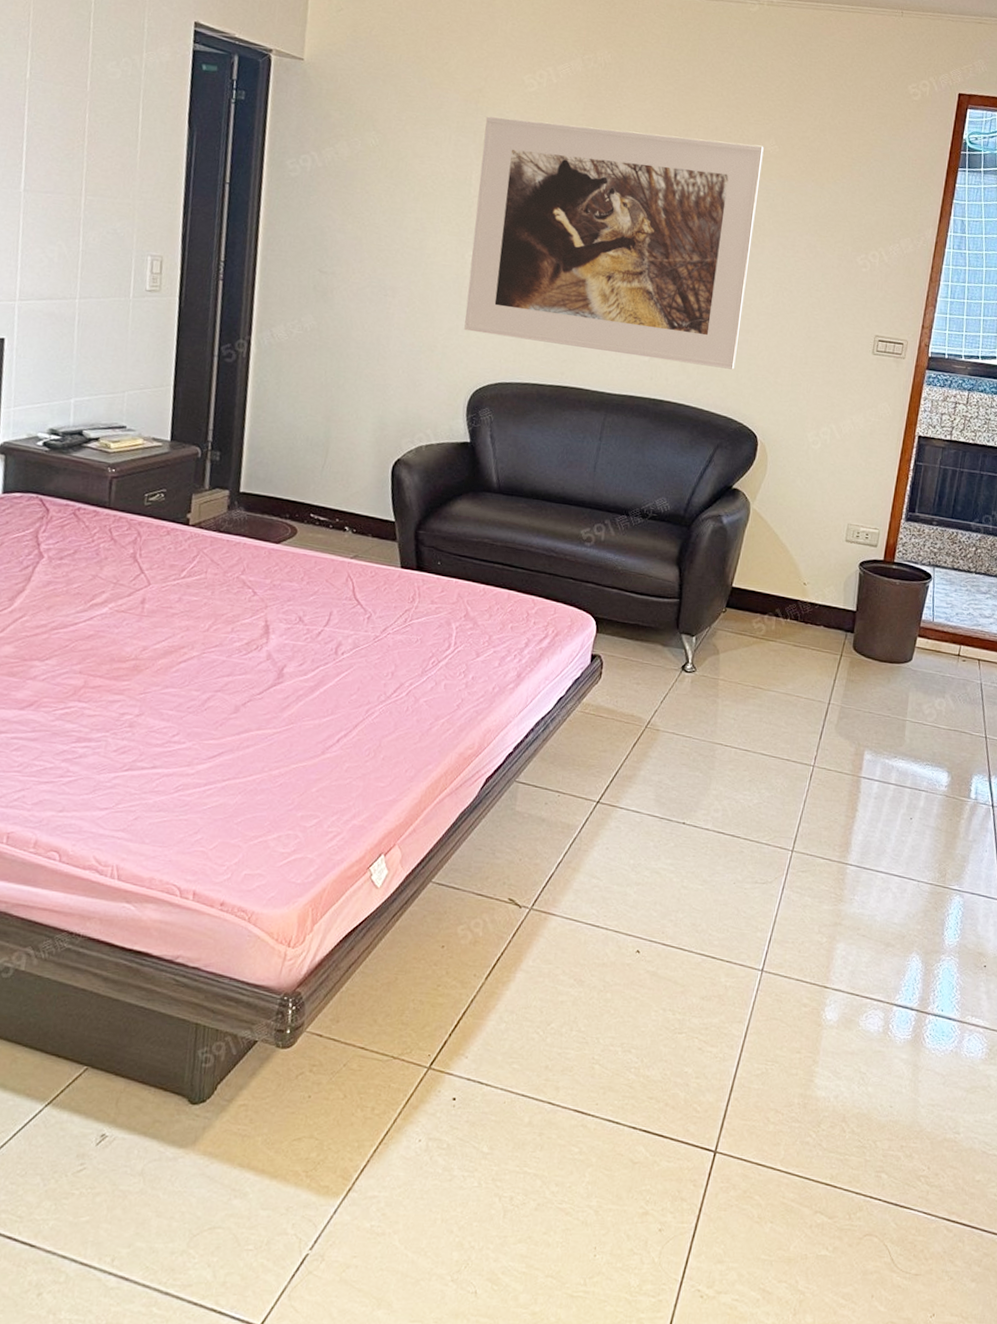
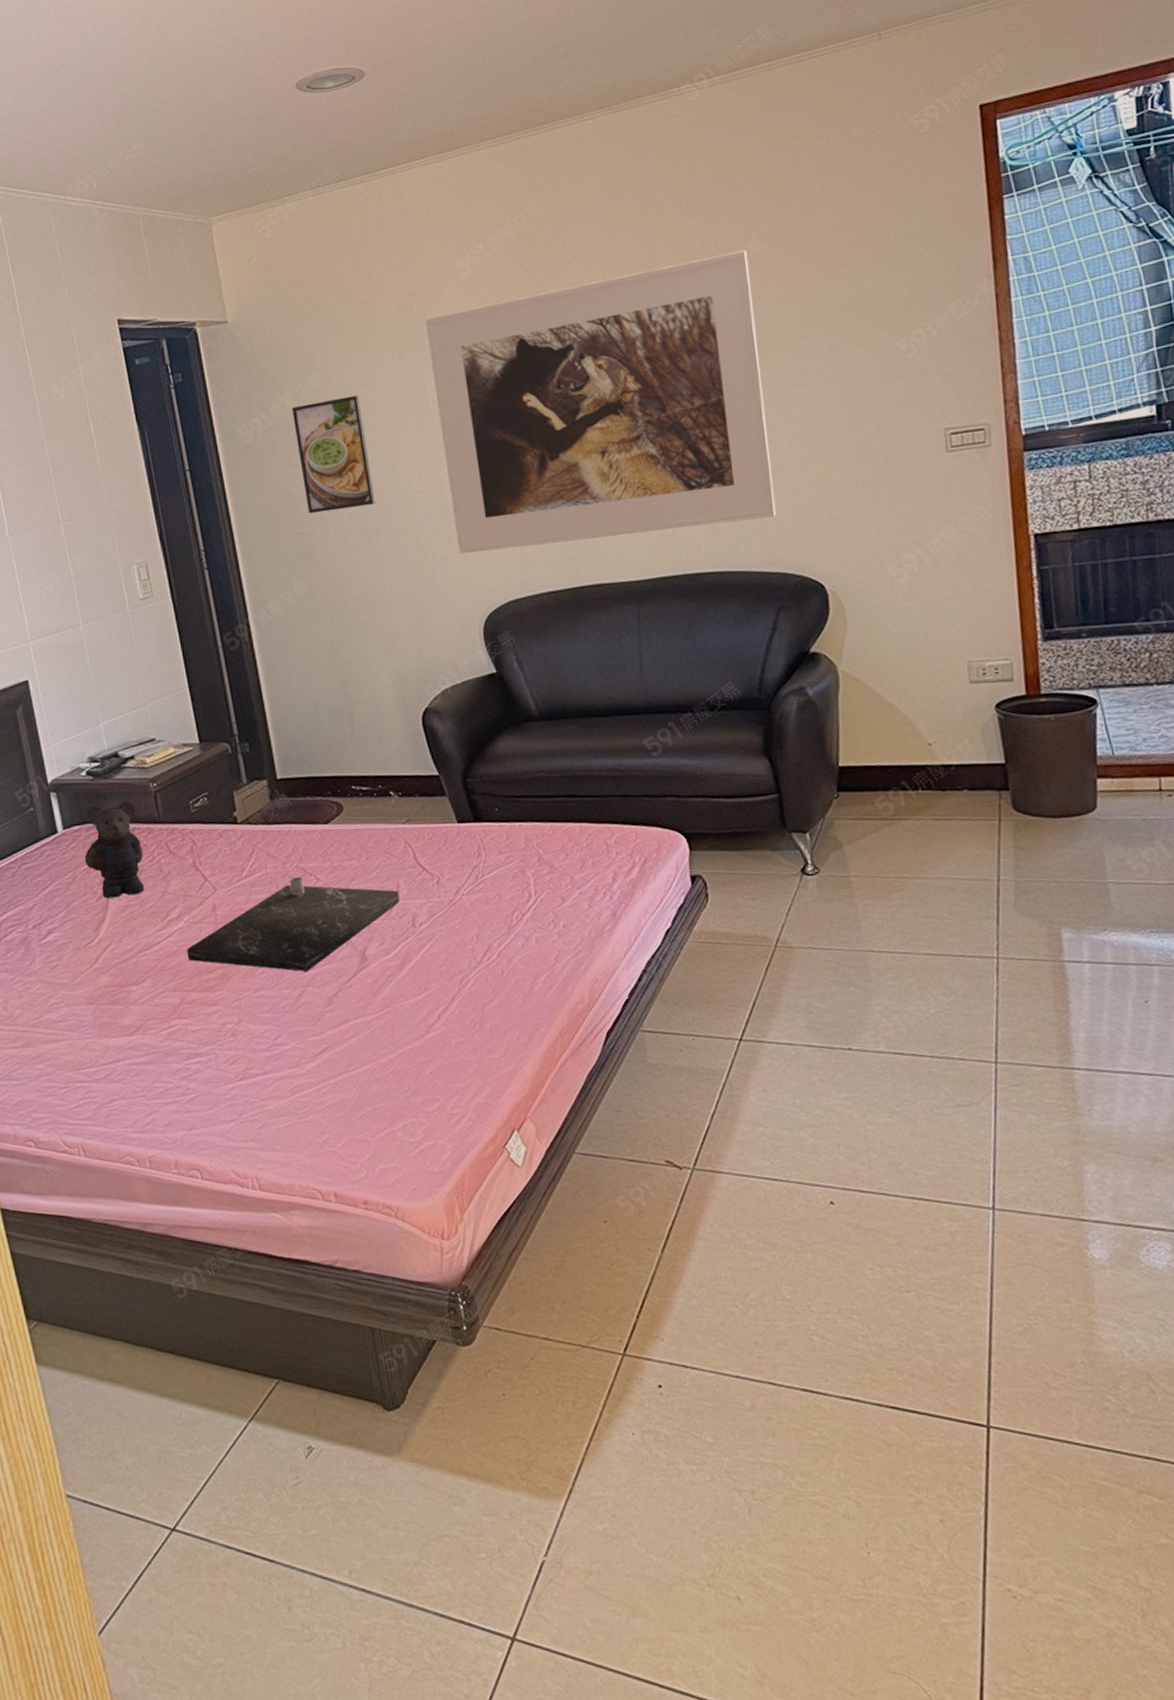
bear: none [17,477,88,573] -> present [84,800,145,899]
tray: none [103,586,330,678] -> present [187,876,400,972]
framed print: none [335,156,410,265] -> present [292,395,375,514]

